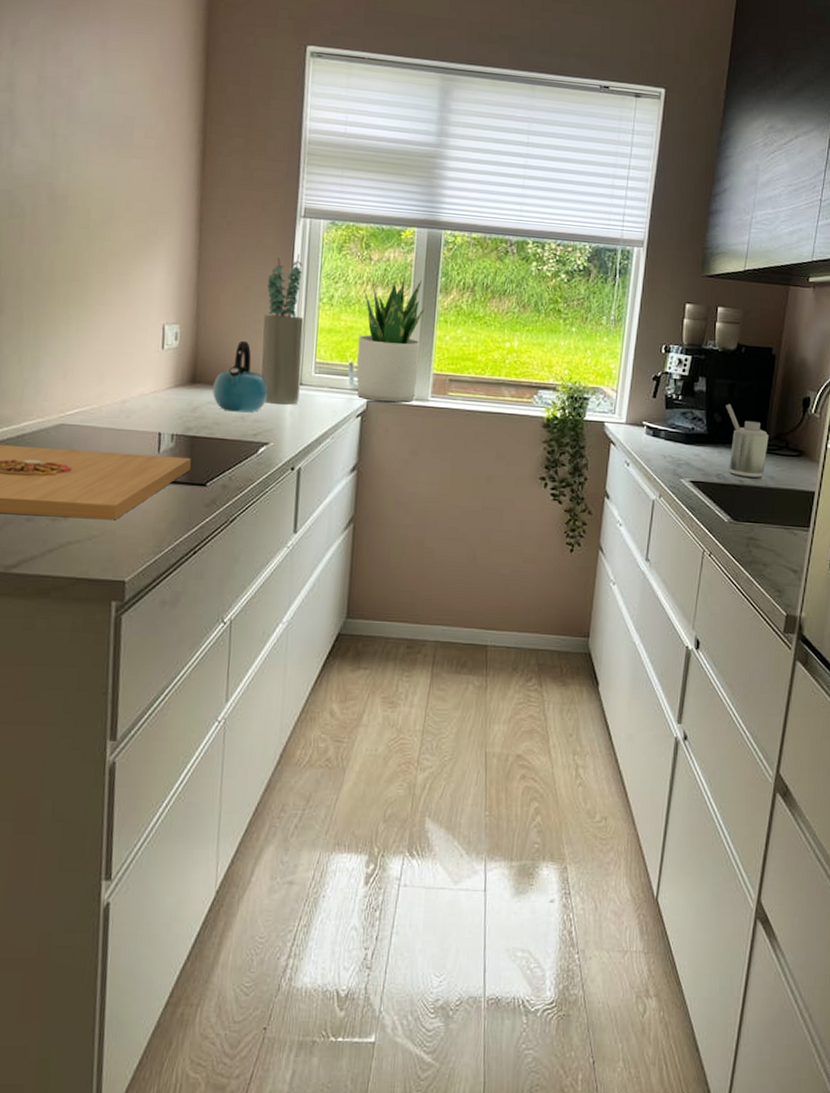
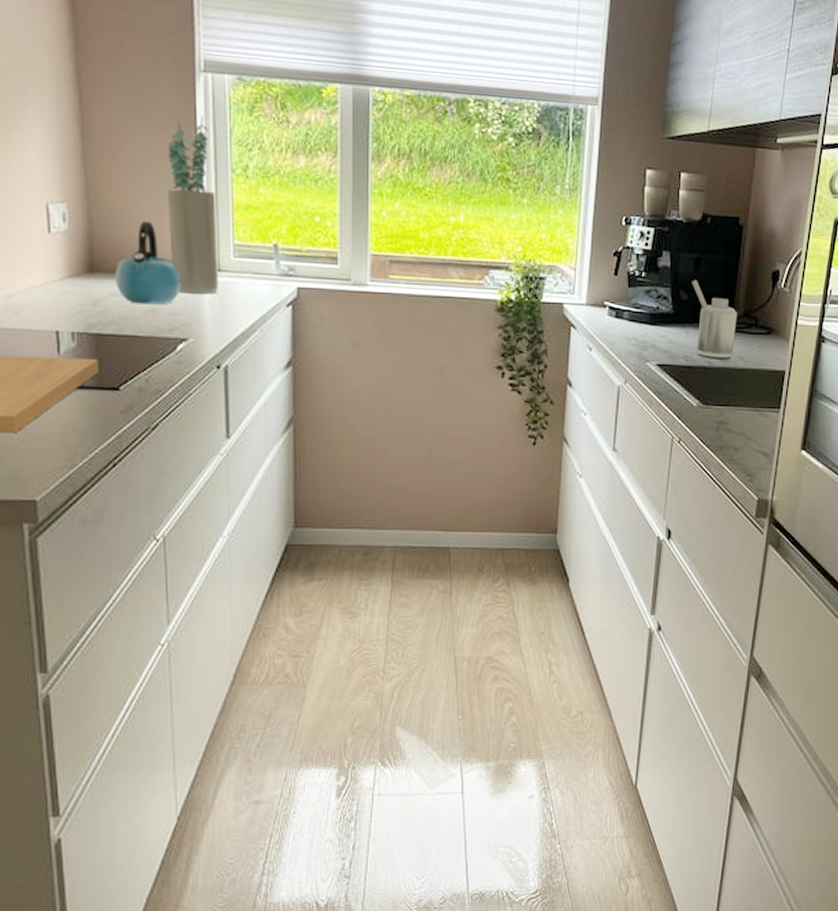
planter: present [356,278,425,404] -> none [282,143,356,290]

